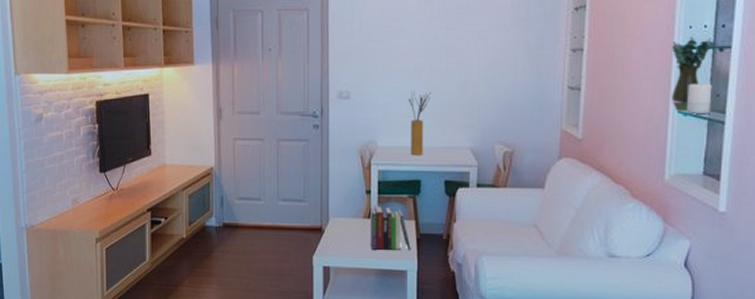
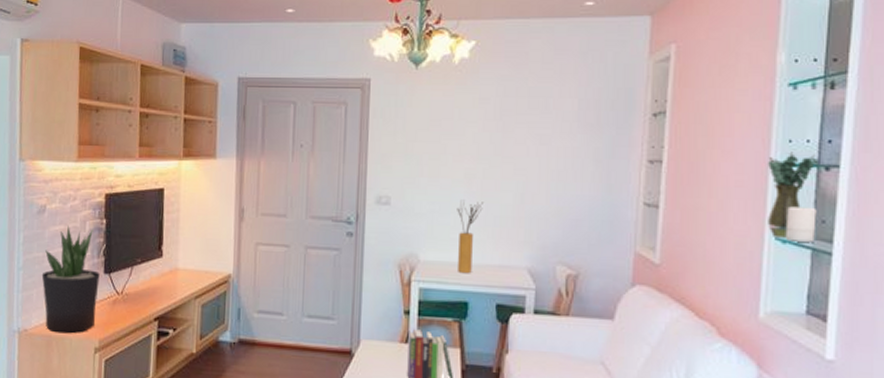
planter: none [43,131,96,227] -> present [41,225,100,334]

